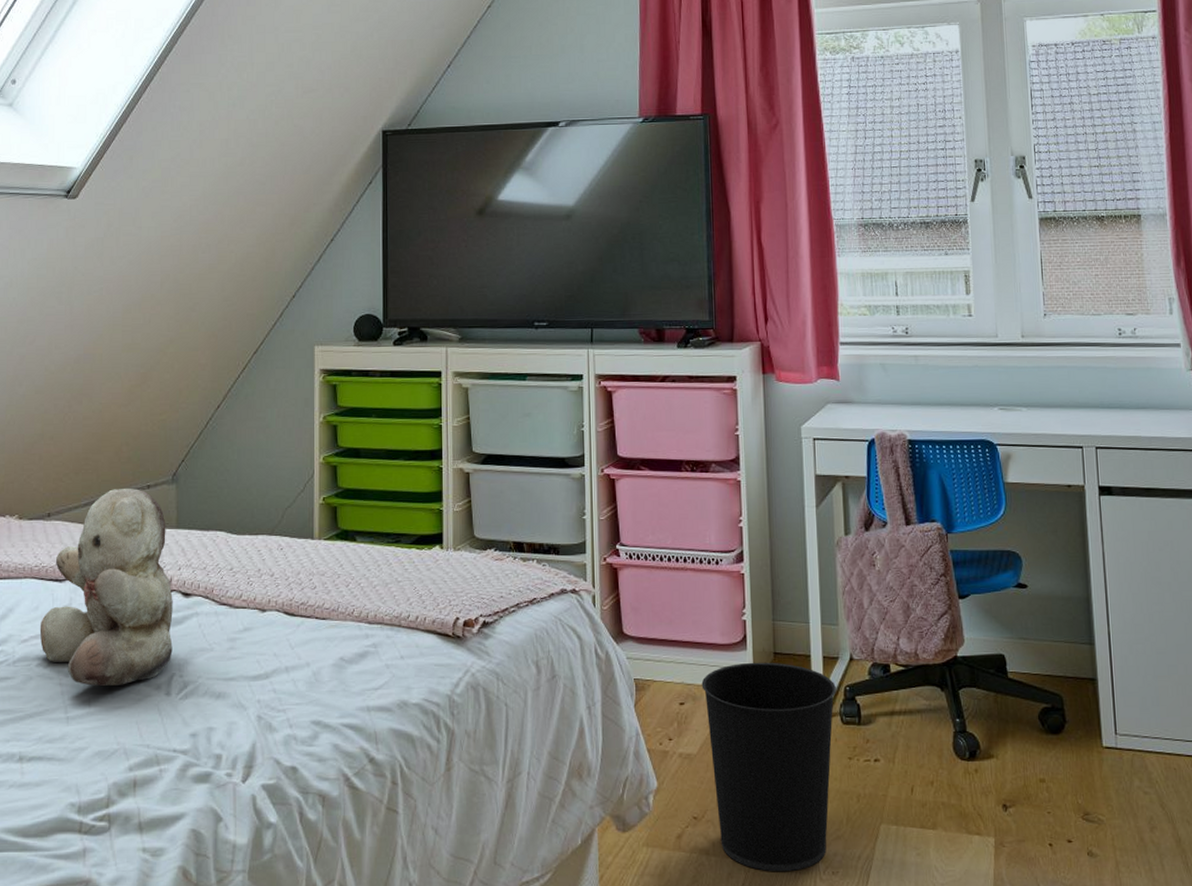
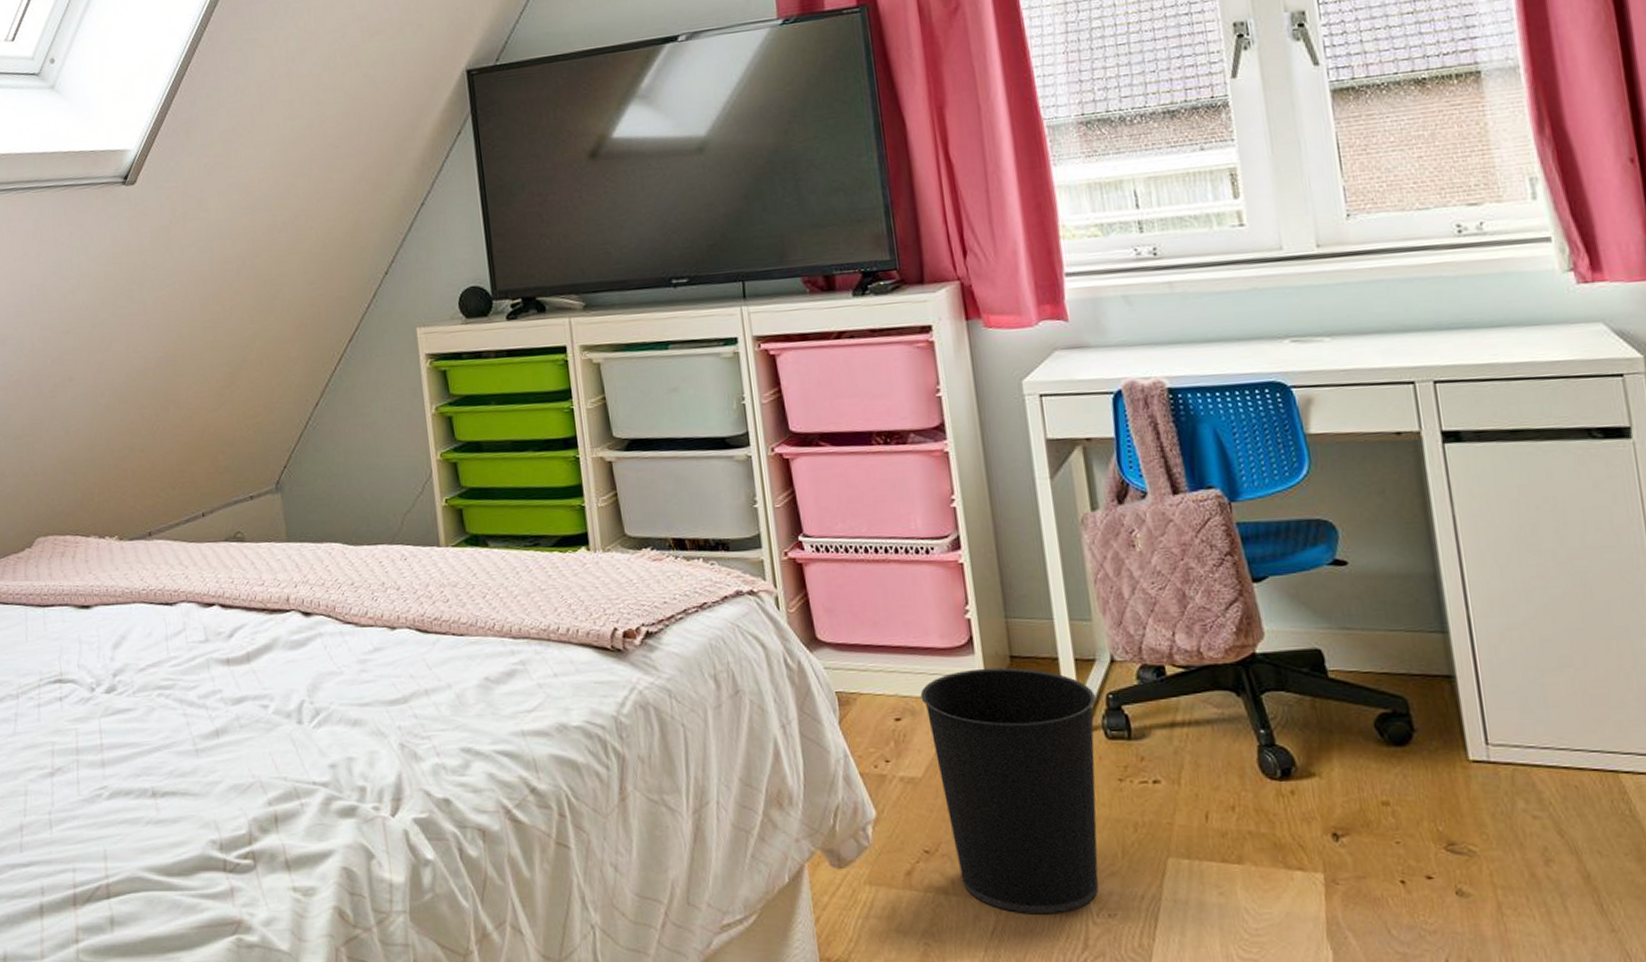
teddy bear: present [39,487,173,686] -> none [155,500,299,716]

